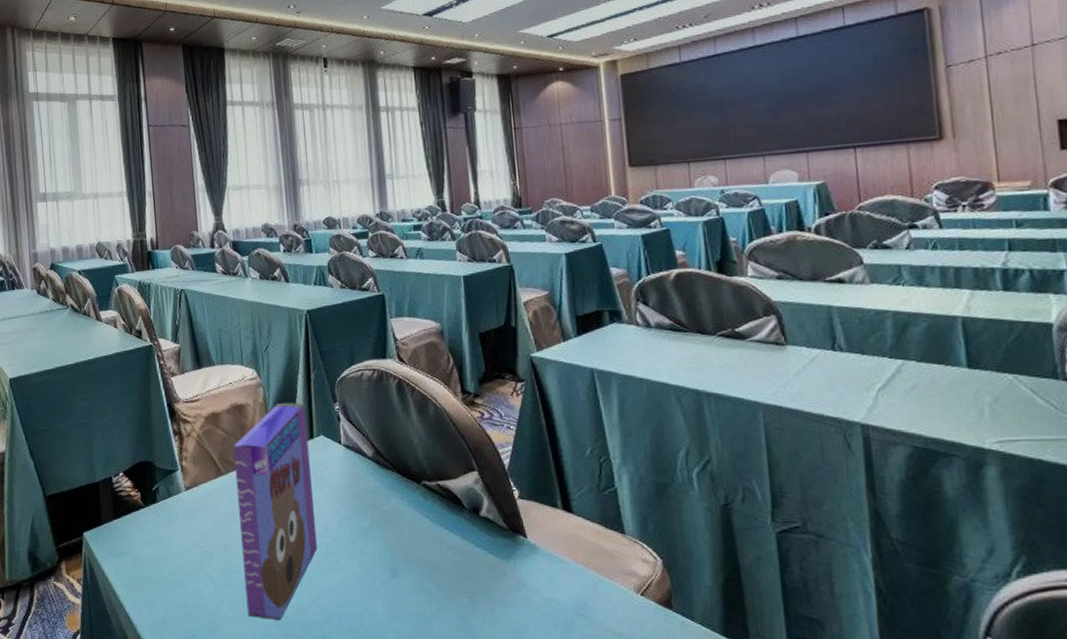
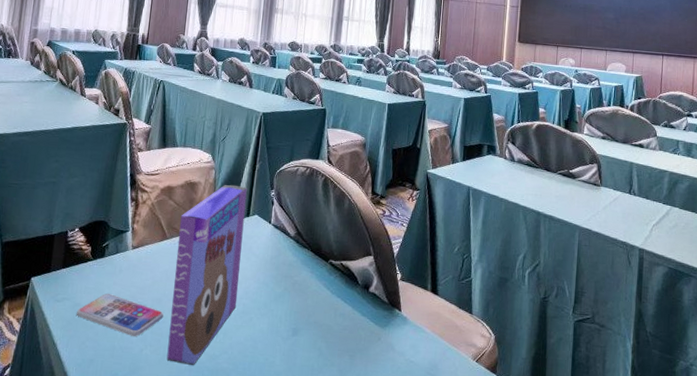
smartphone: none [138,544,235,590] -> present [76,294,164,336]

